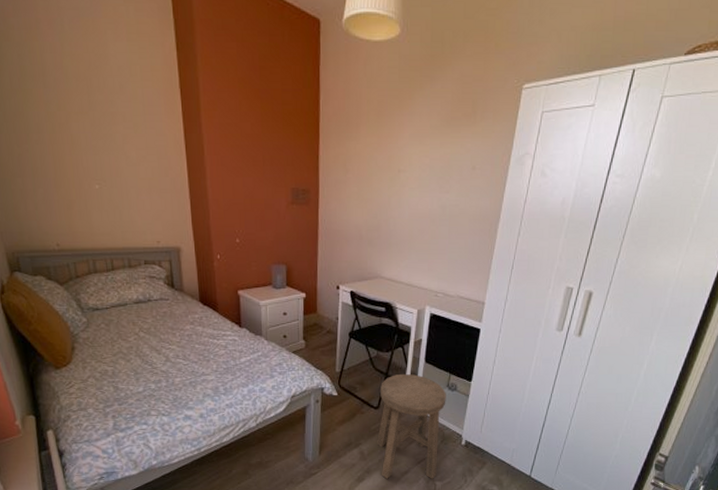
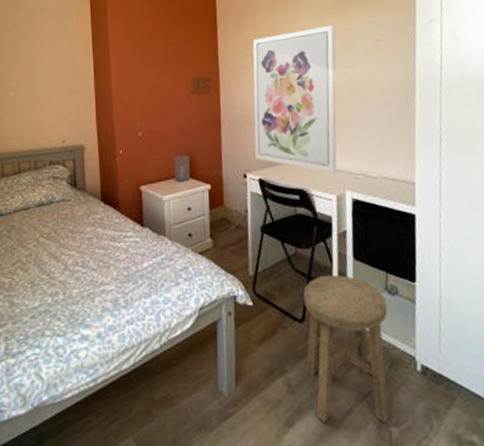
wall art: none [349,147,437,290] -> present [252,25,337,173]

